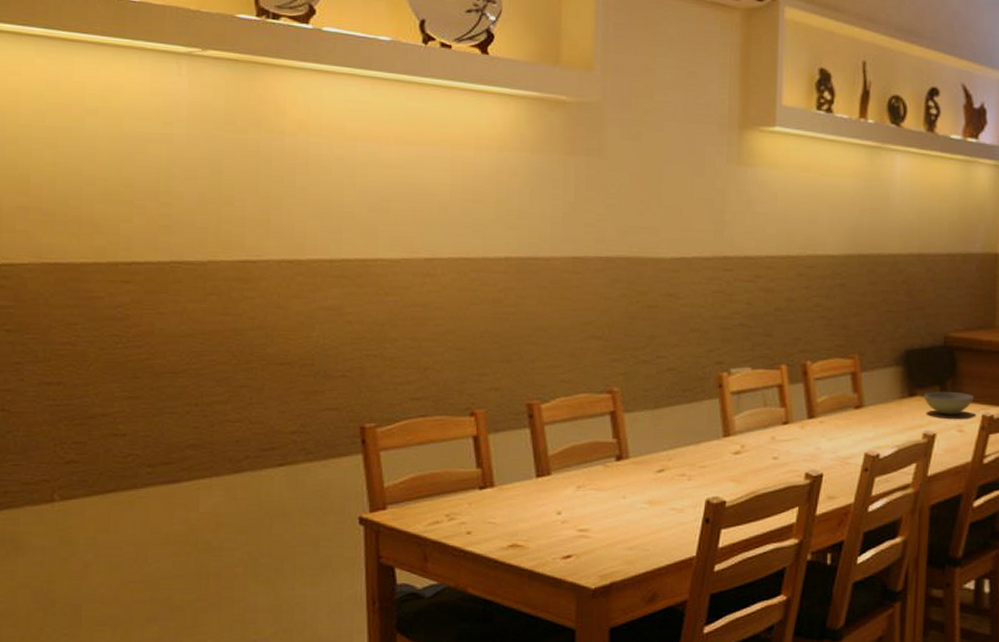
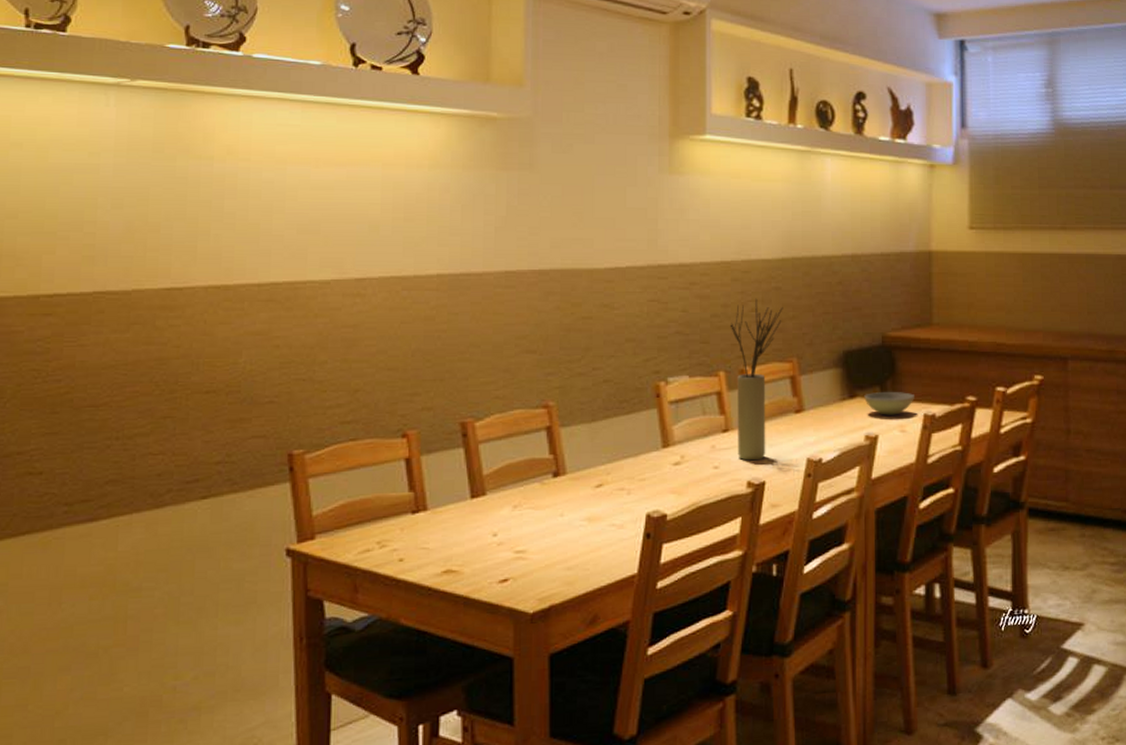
vase: none [793,294,847,453] -> present [730,298,783,461]

